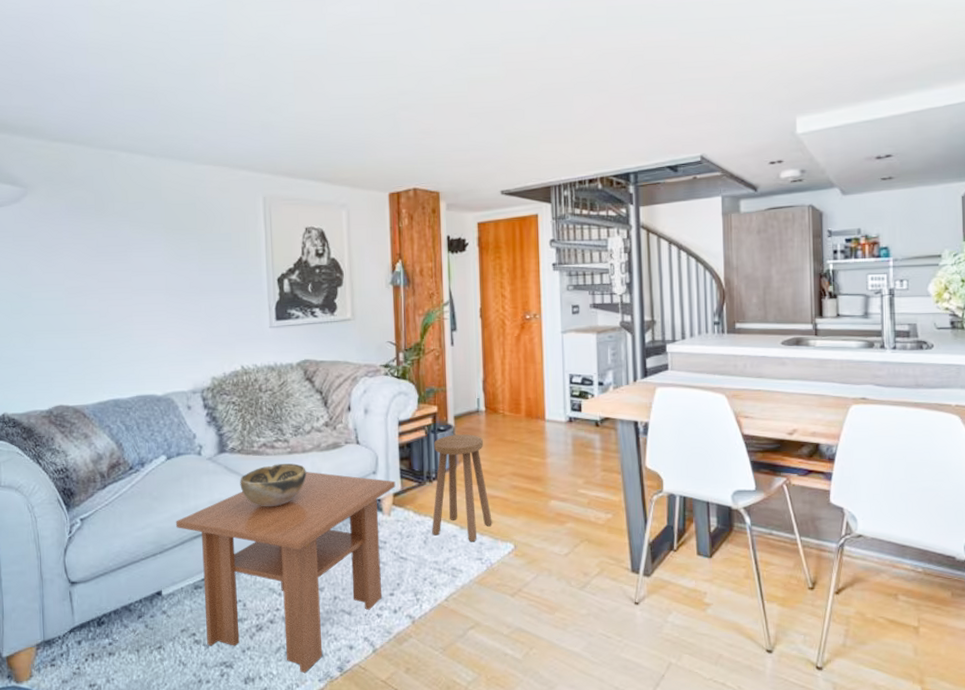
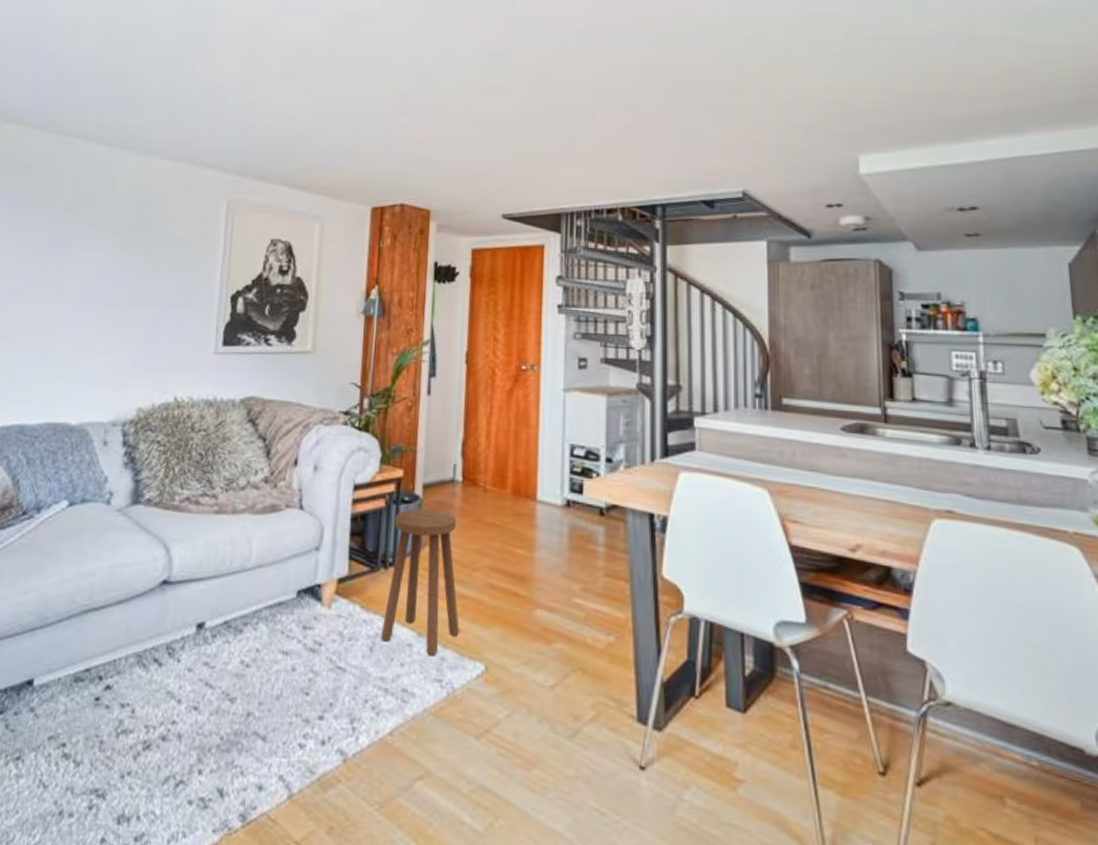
coffee table: present [176,472,396,673] -> none [65,539,342,818]
decorative bowl: present [240,463,307,507] -> none [150,525,234,581]

